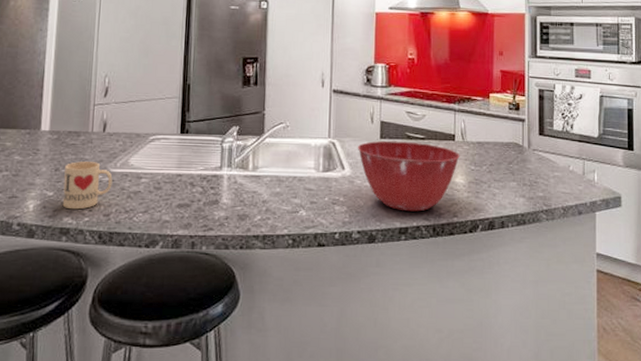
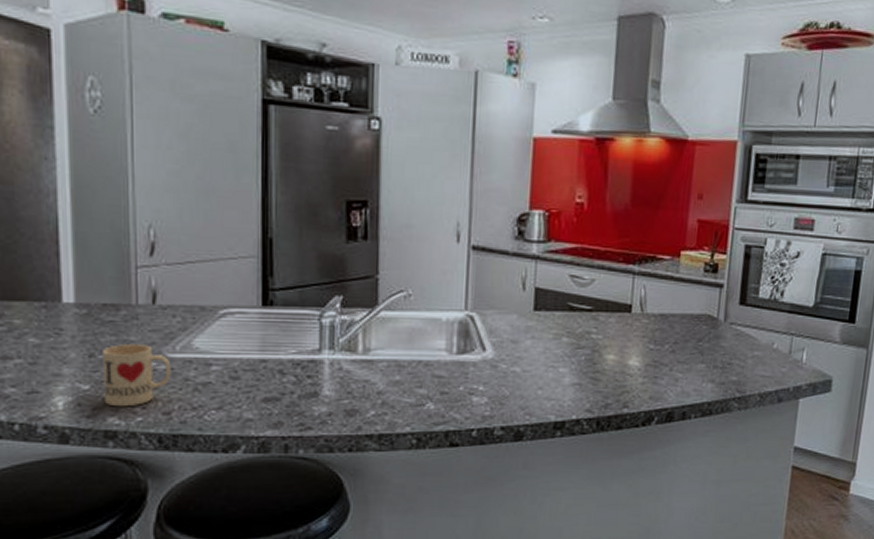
mixing bowl: present [357,140,460,212] -> none [503,313,637,402]

